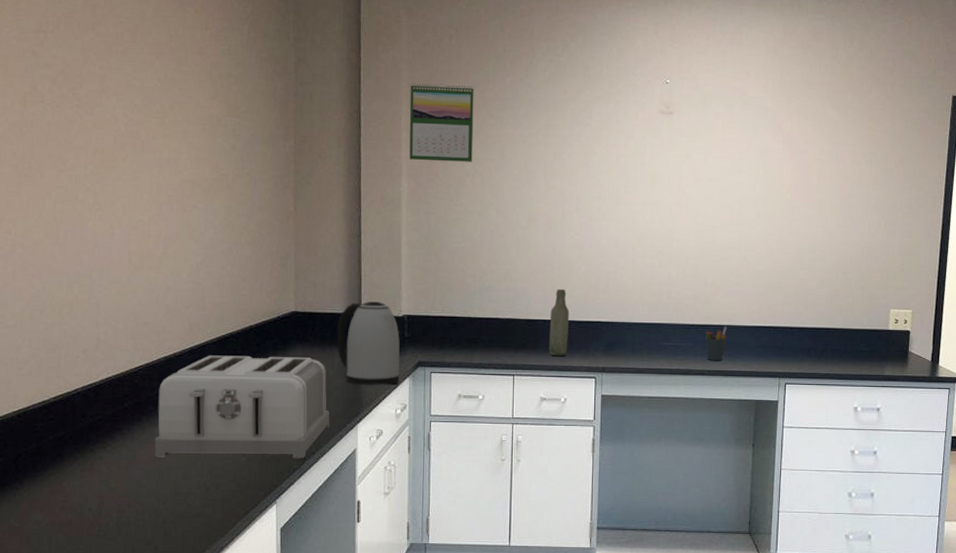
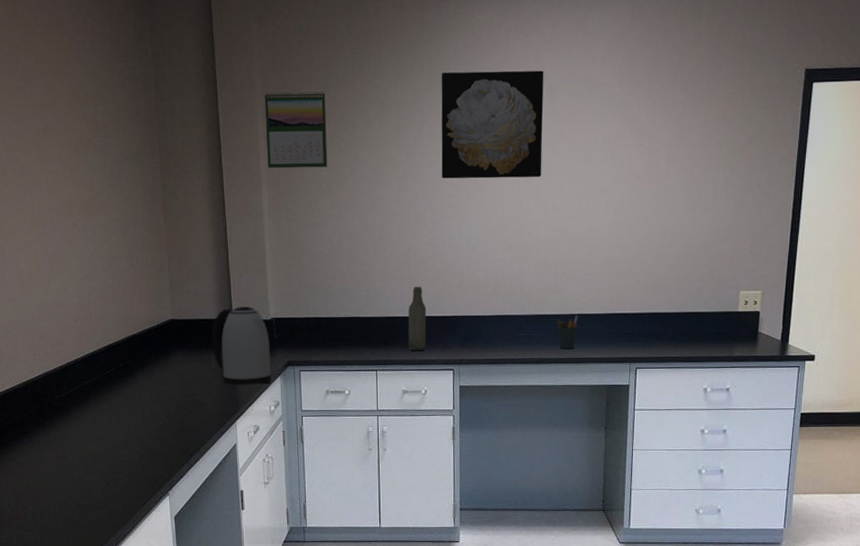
toaster: present [154,355,330,459] -> none [57,361,212,457]
wall art: none [591,75,698,185] -> present [441,70,544,179]

